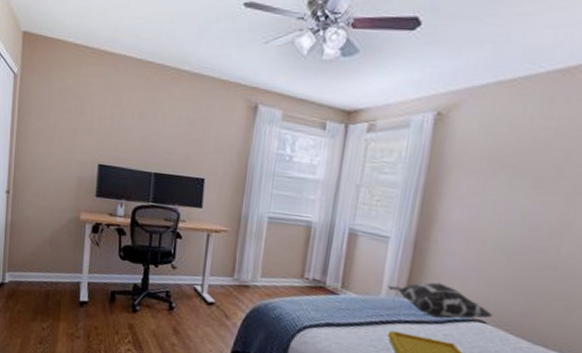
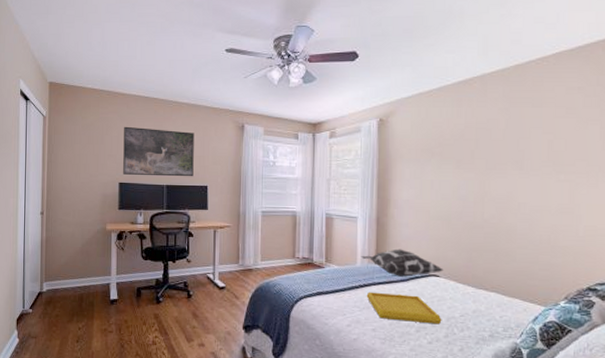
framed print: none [104,94,194,166] -> present [123,126,194,177]

